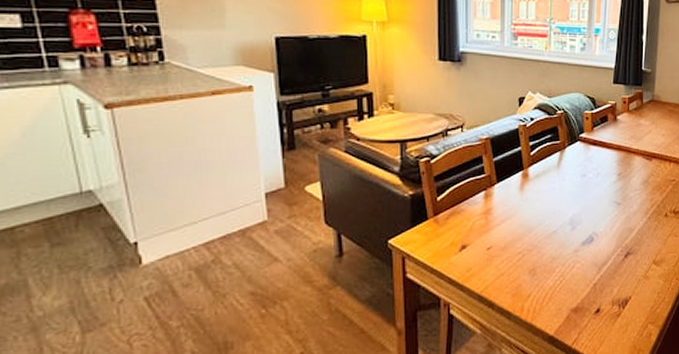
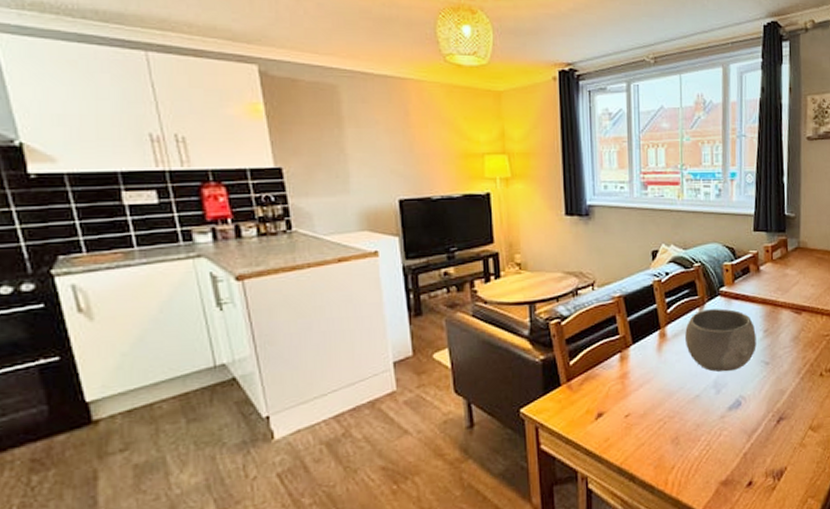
bowl: none [546,153,610,211] -> present [685,309,756,372]

